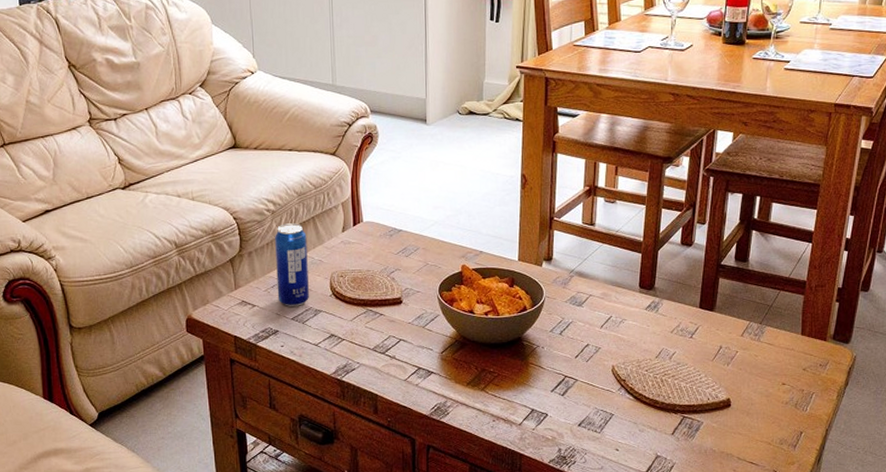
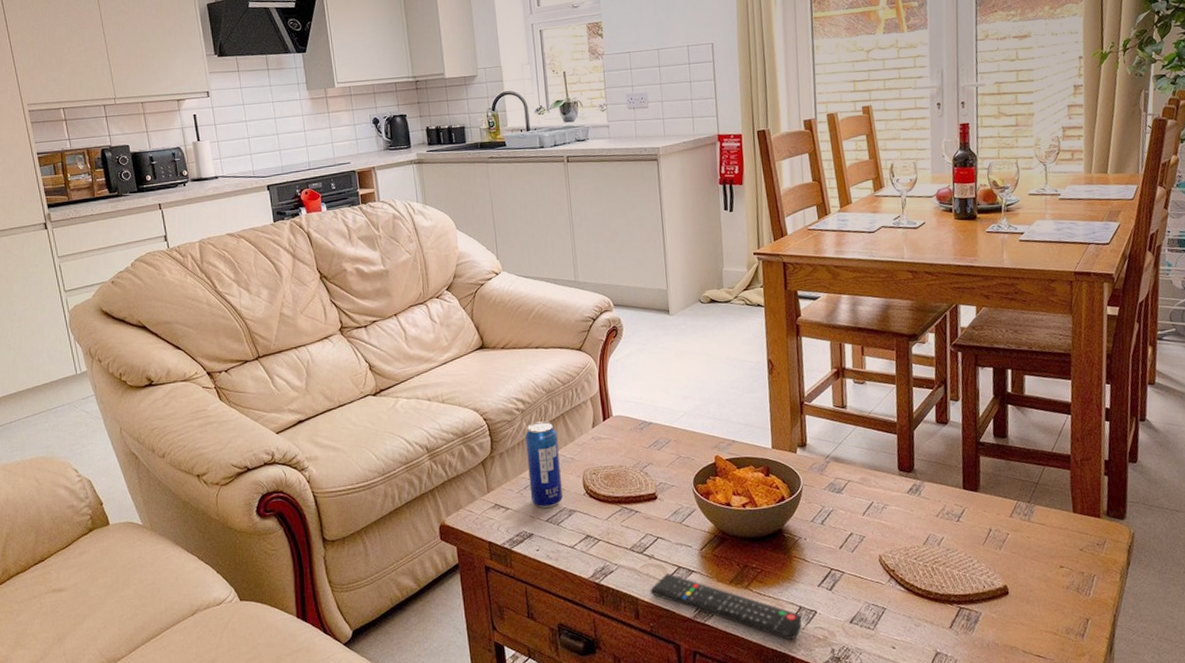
remote control: none [389,373,533,438] -> present [650,572,802,640]

